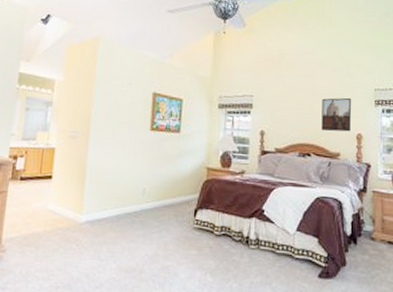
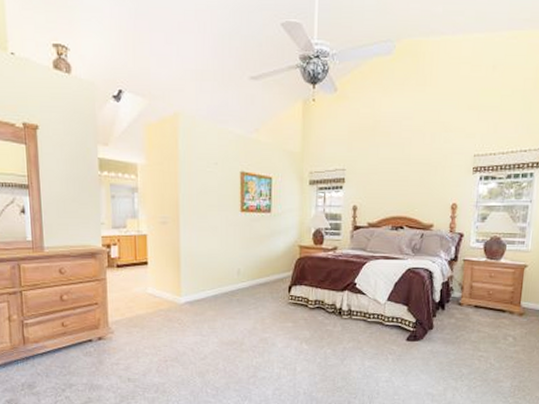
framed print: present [321,97,351,132] -> none [415,166,448,203]

